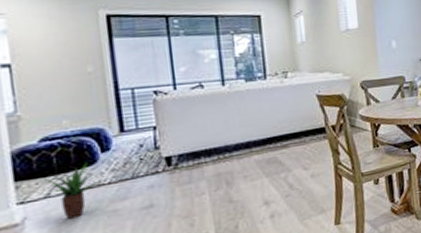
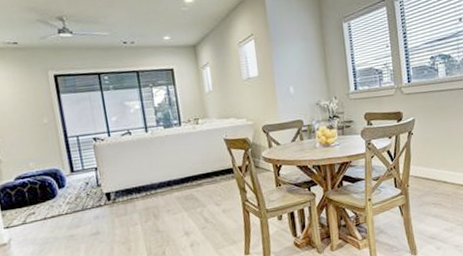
potted plant: present [44,164,104,219] -> none [21,198,63,241]

